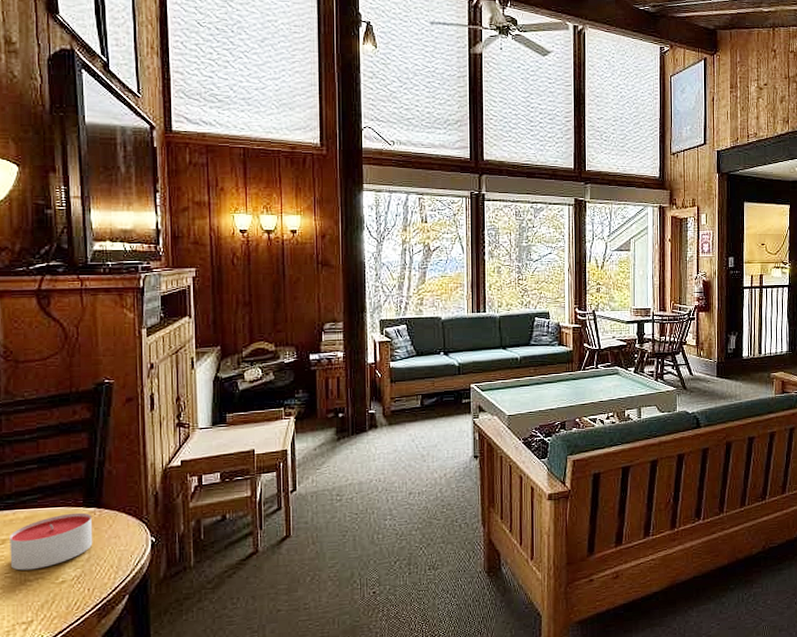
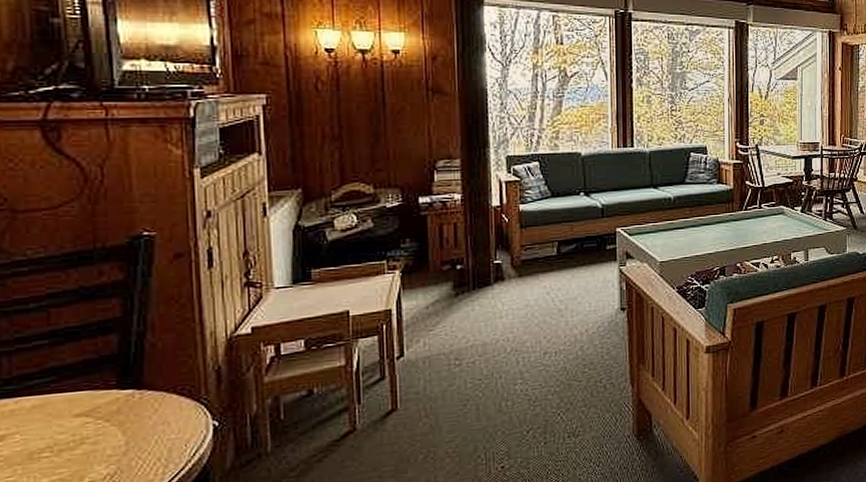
candle: present [10,512,93,571] -> none [11,396,132,473]

